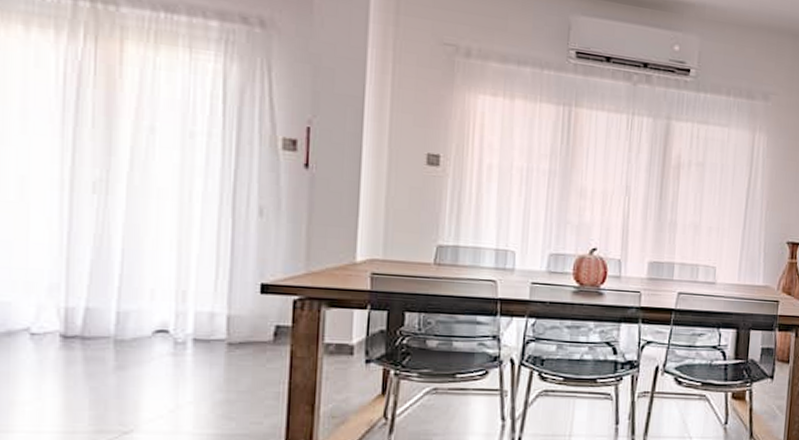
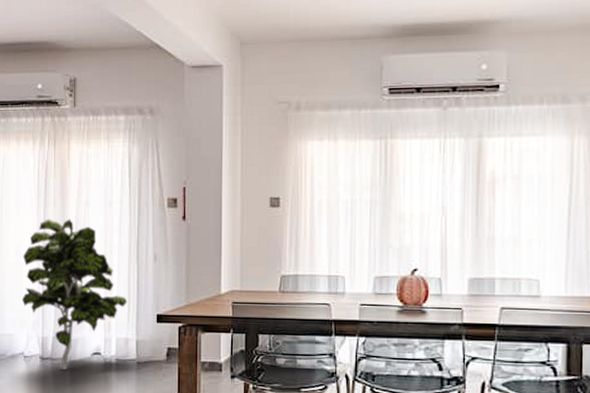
indoor plant: none [29,144,215,354] -> present [22,219,128,371]

